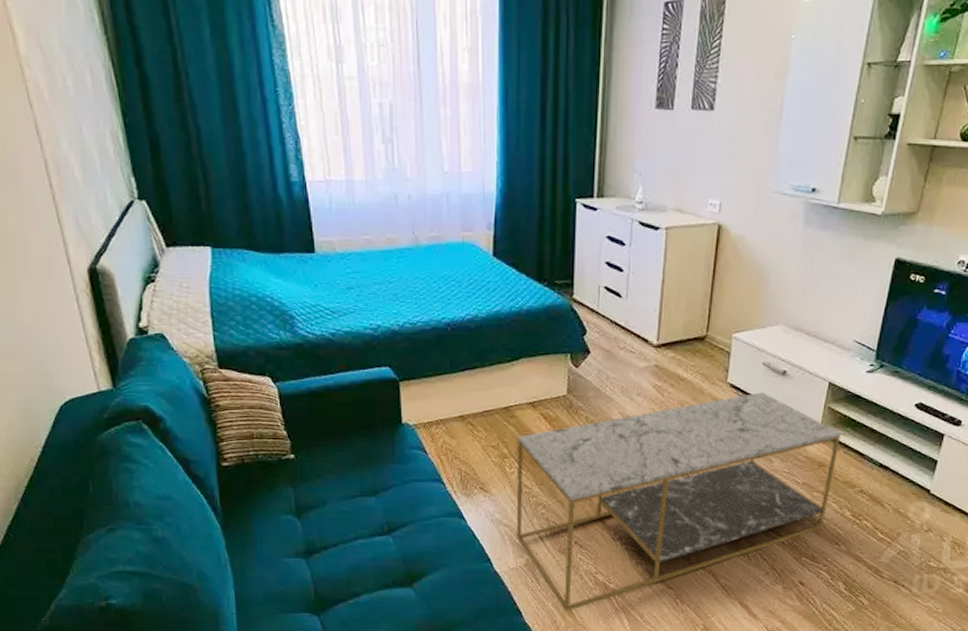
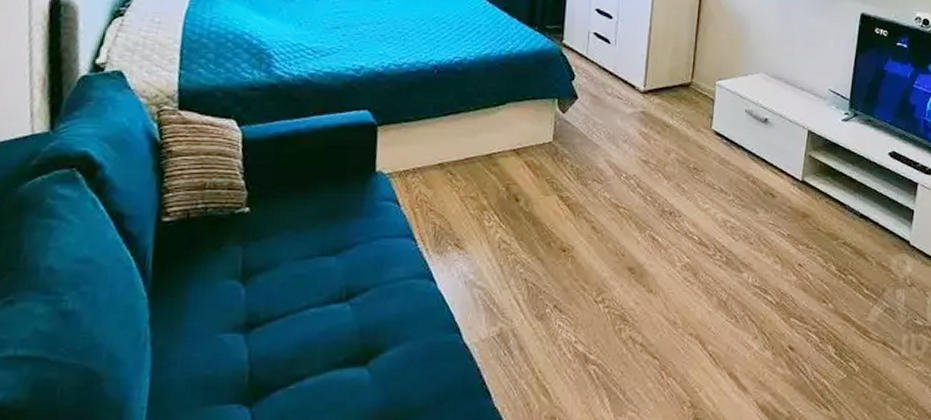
coffee table: present [517,392,841,612] -> none [491,140,822,392]

